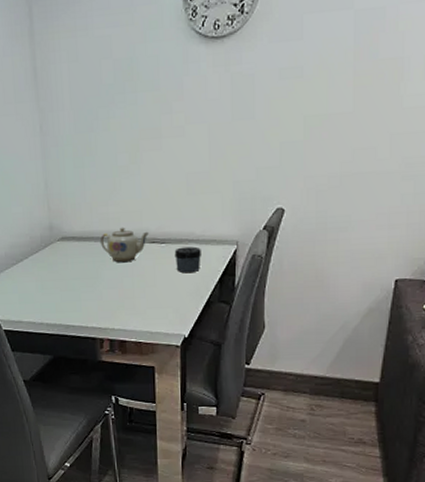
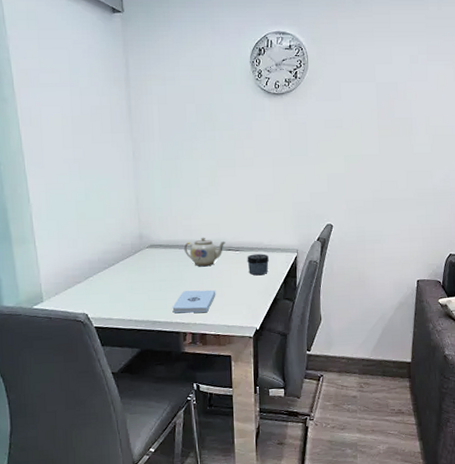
notepad: none [87,290,138,317] -> present [172,289,216,314]

